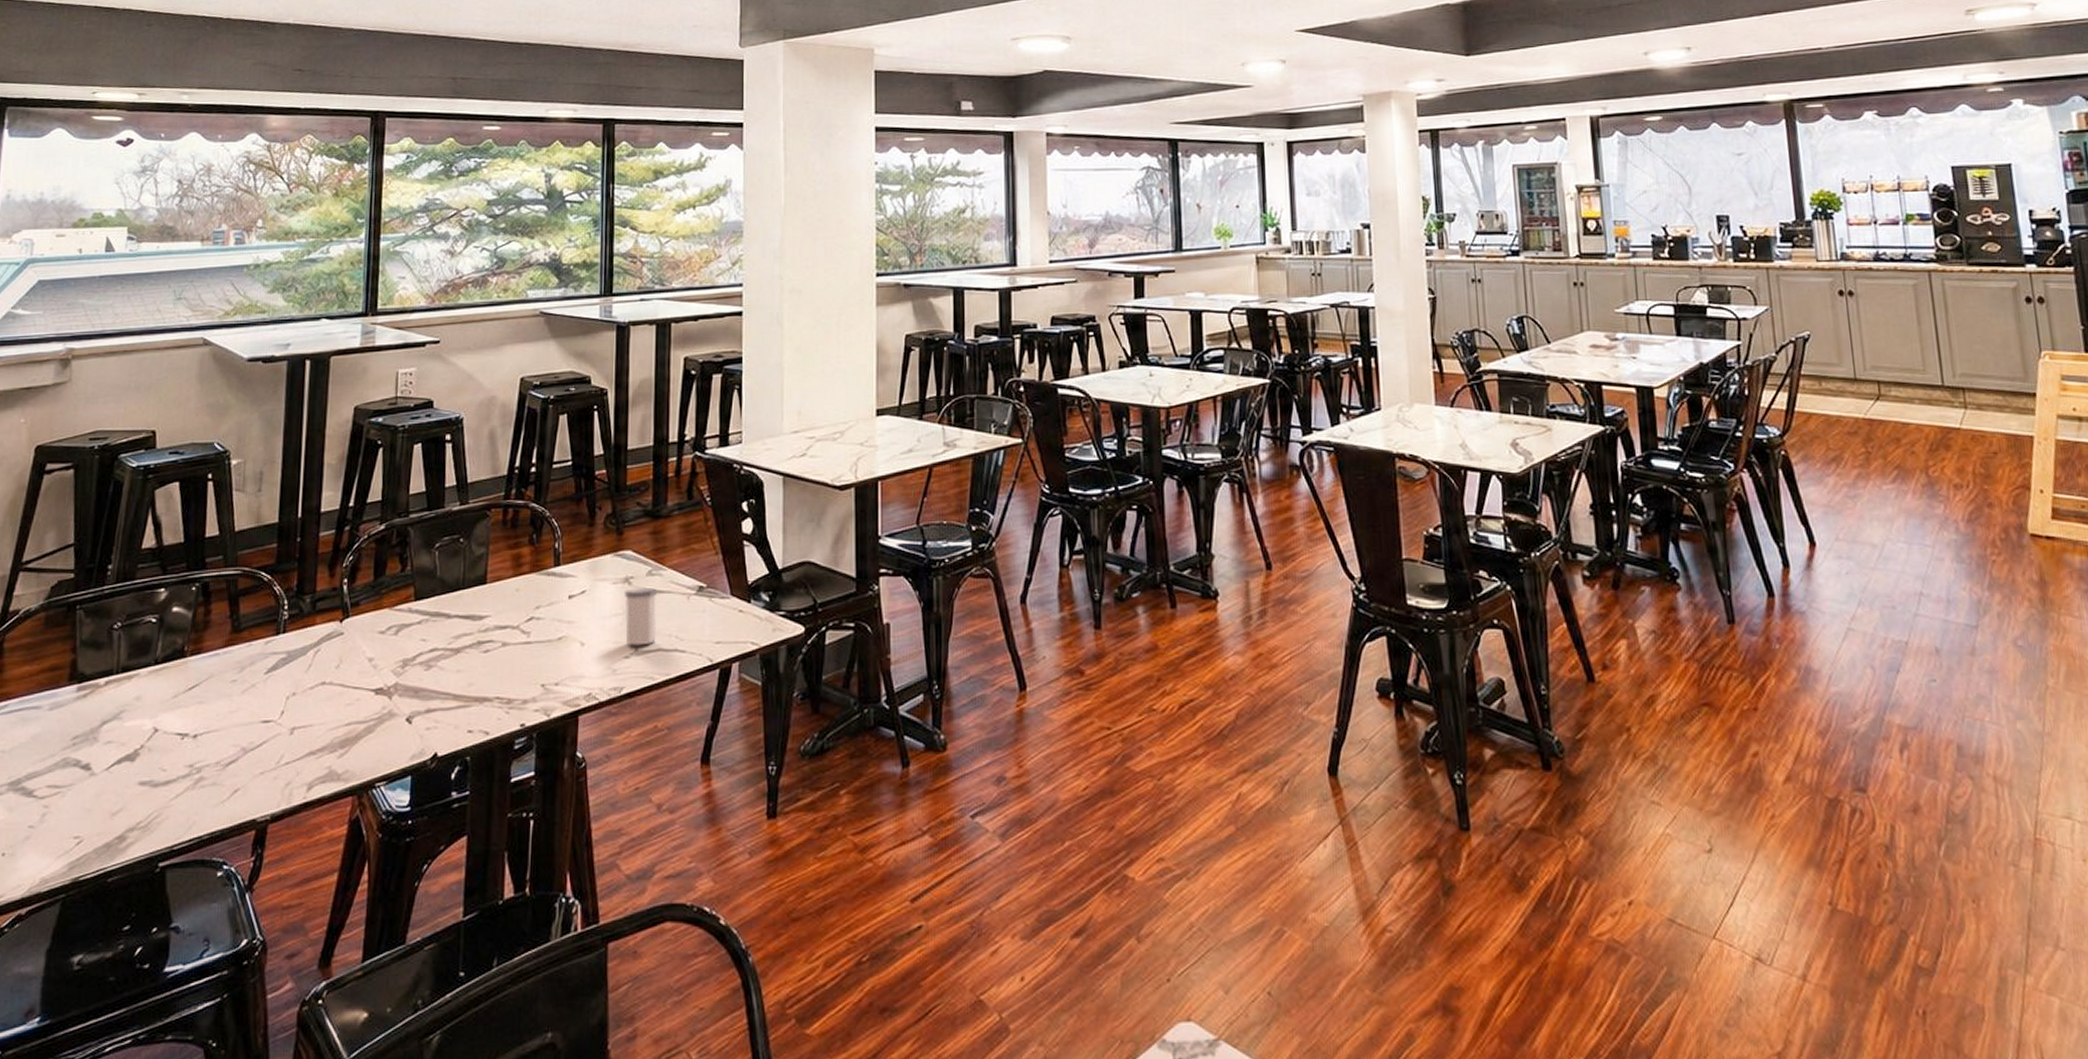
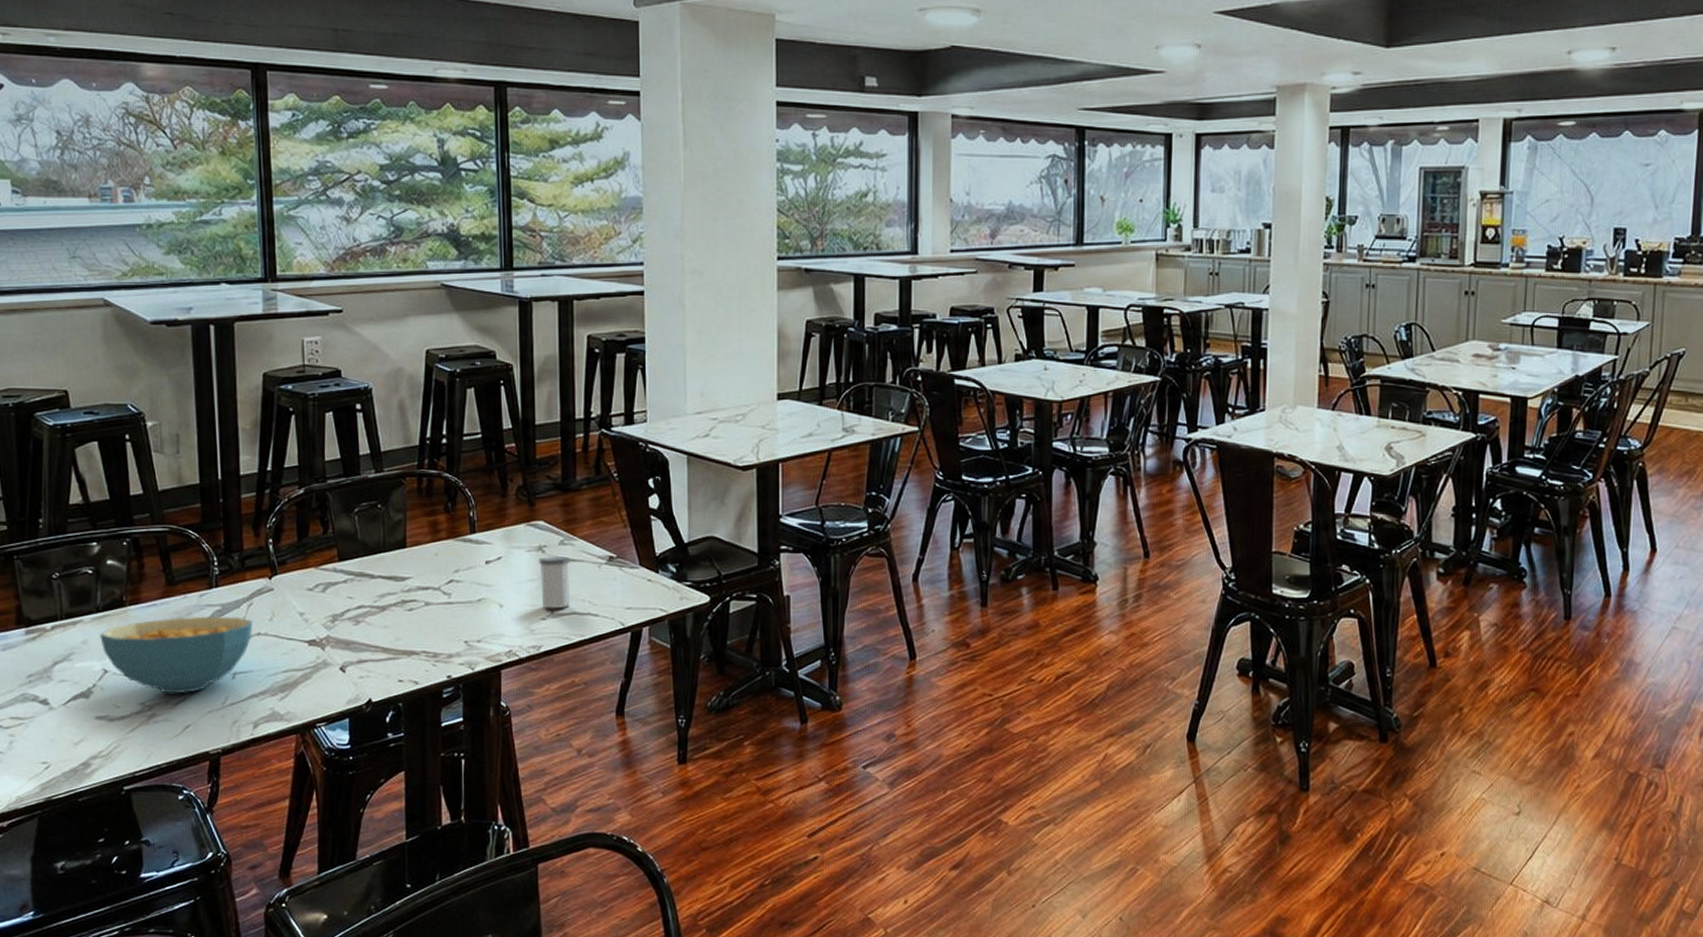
cereal bowl: none [155,665,318,754] -> present [100,616,253,694]

